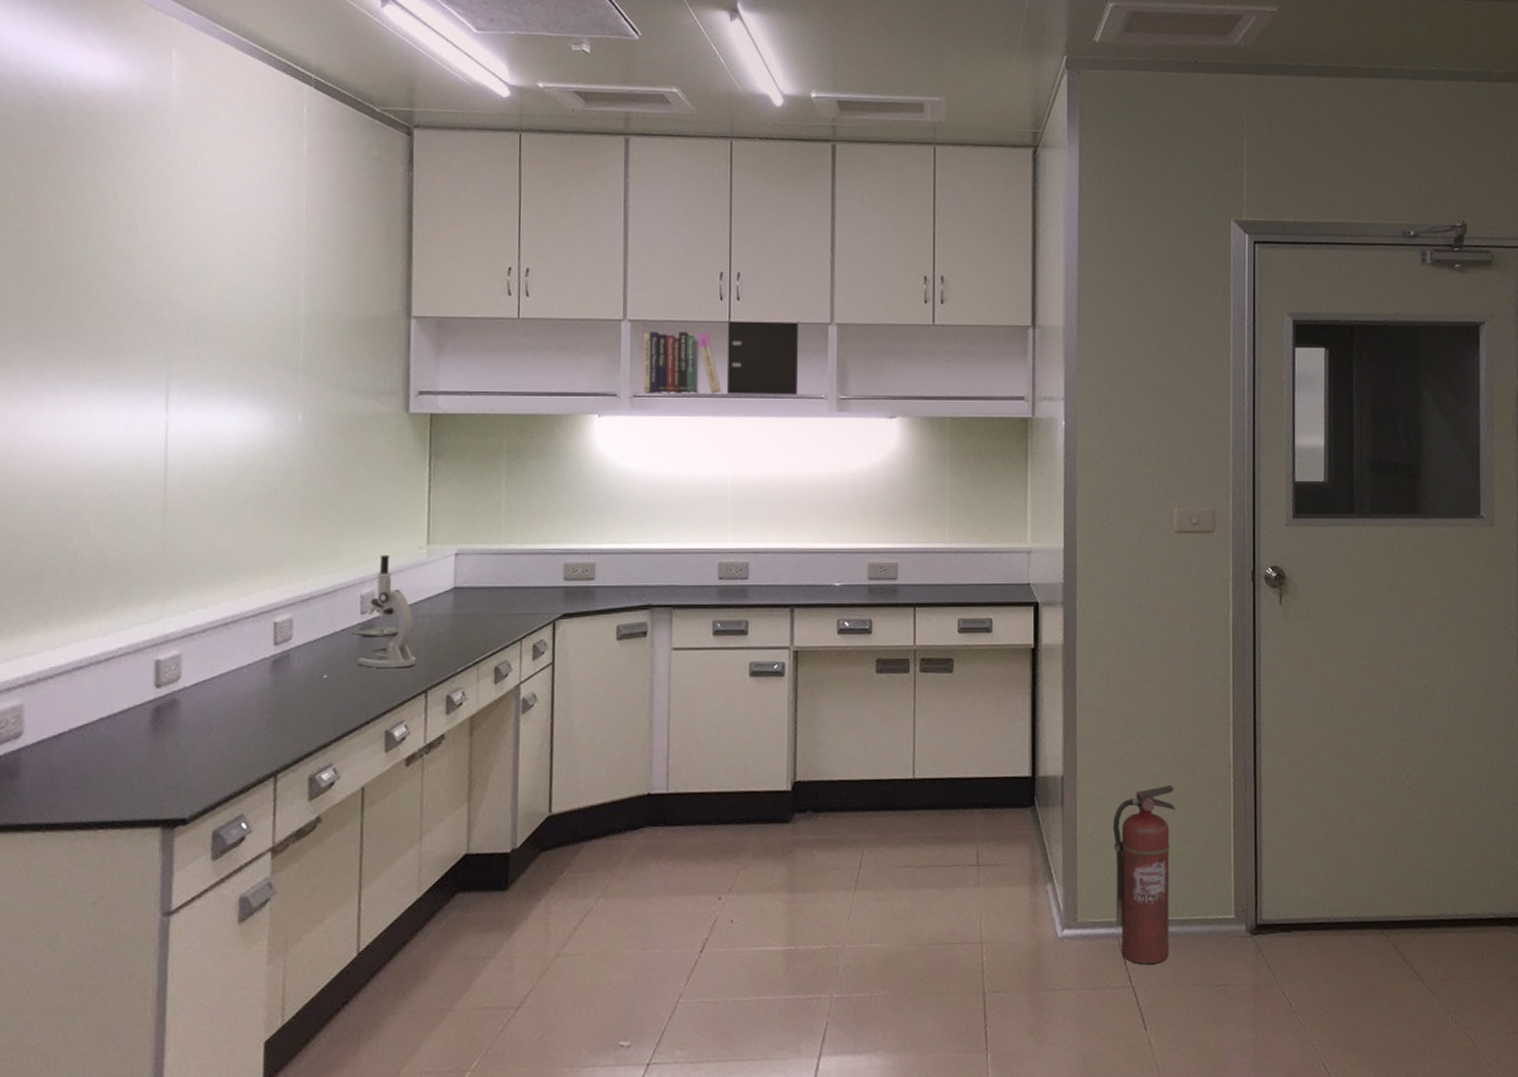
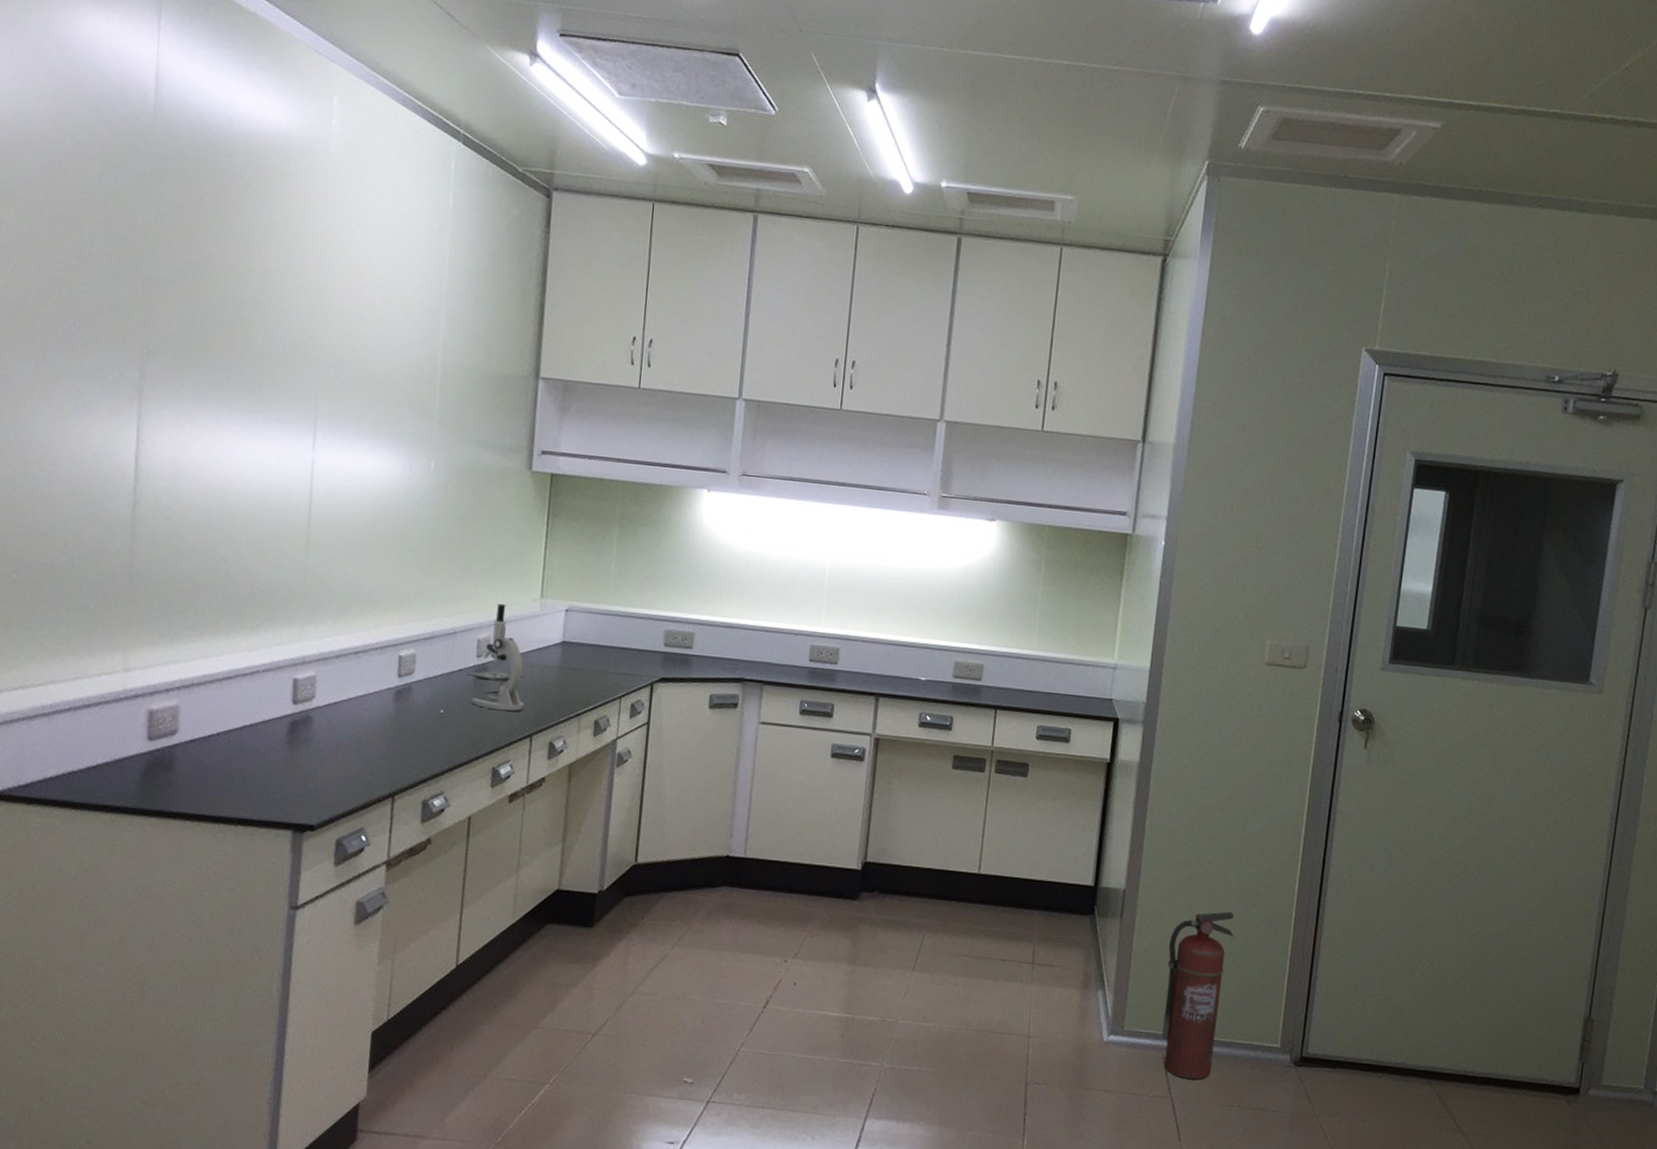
books: present [643,331,722,394] -> none [752,412,828,480]
binder: present [726,319,799,395] -> none [832,407,909,489]

